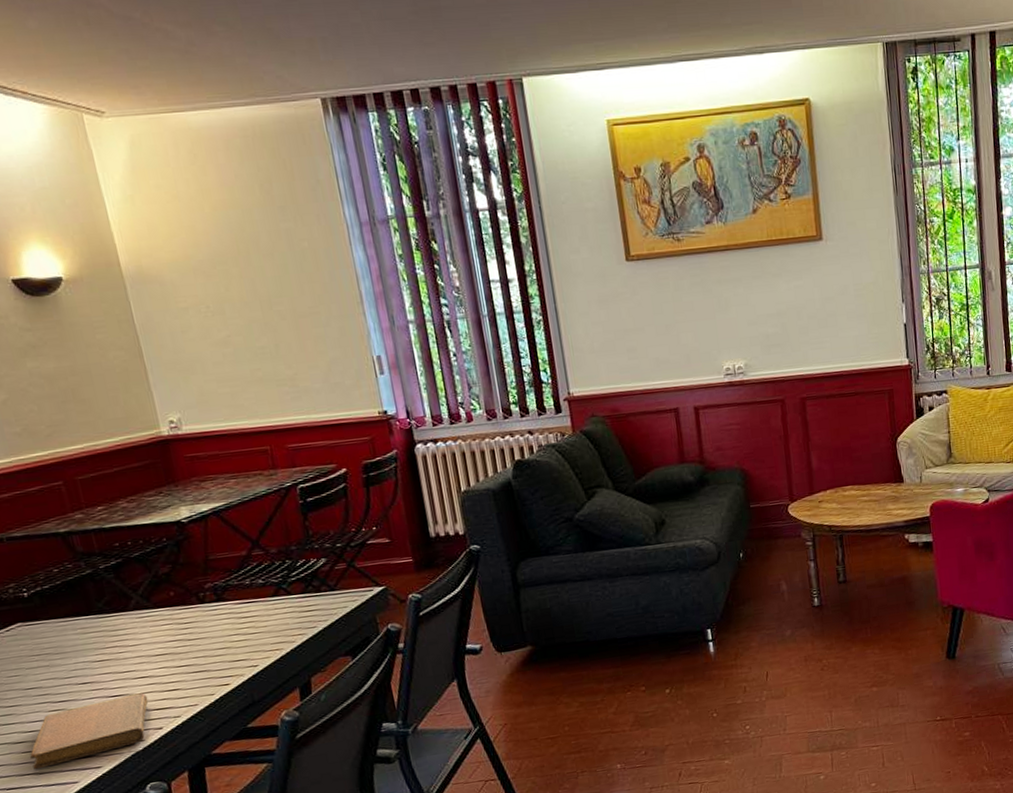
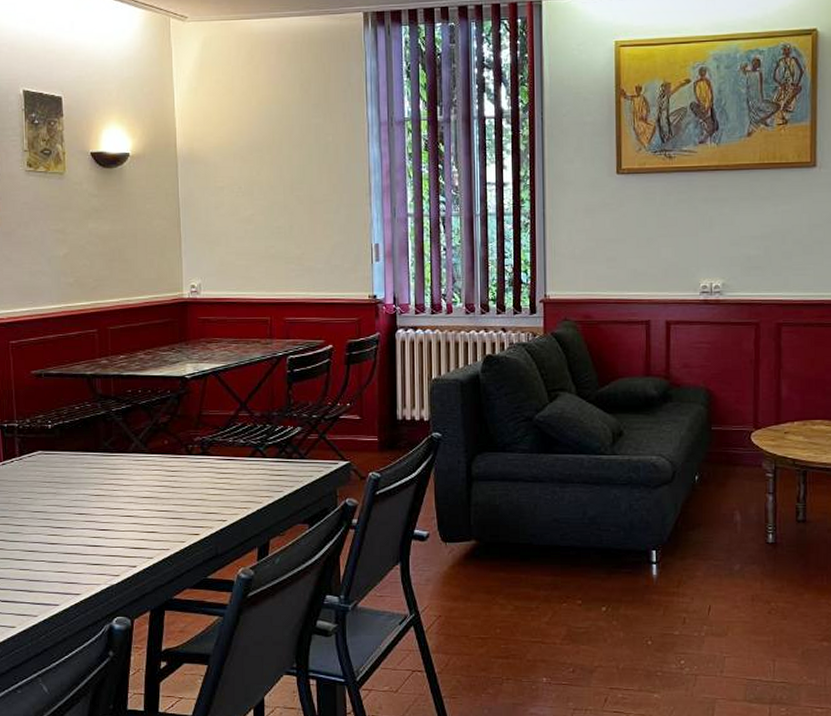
notebook: present [30,693,149,770] -> none [26,530,129,588]

